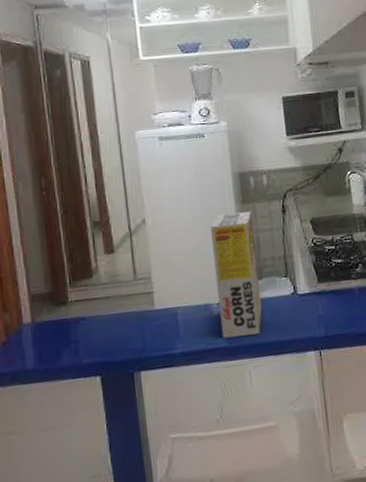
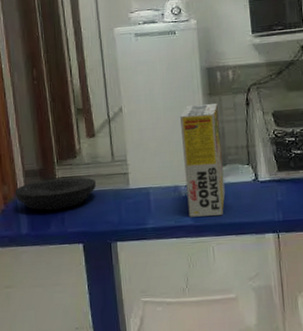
plate: none [18,299,116,340] -> present [14,177,96,211]

